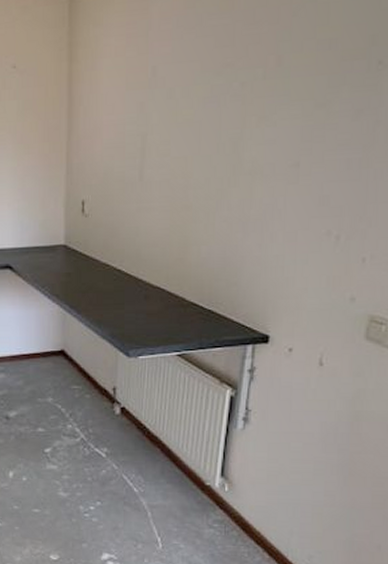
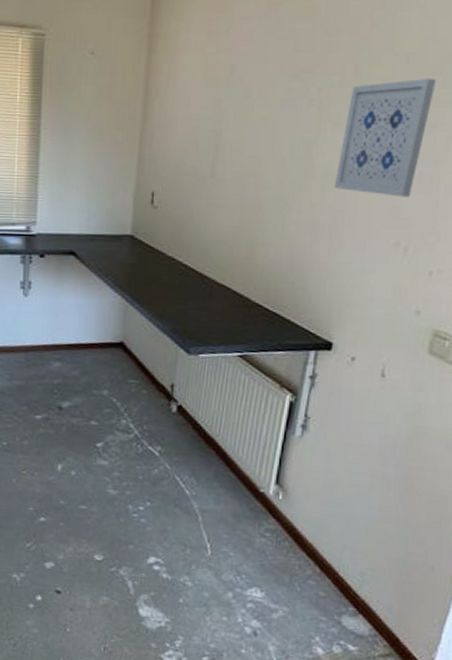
wall art: none [262,62,361,186] -> present [333,78,437,197]

